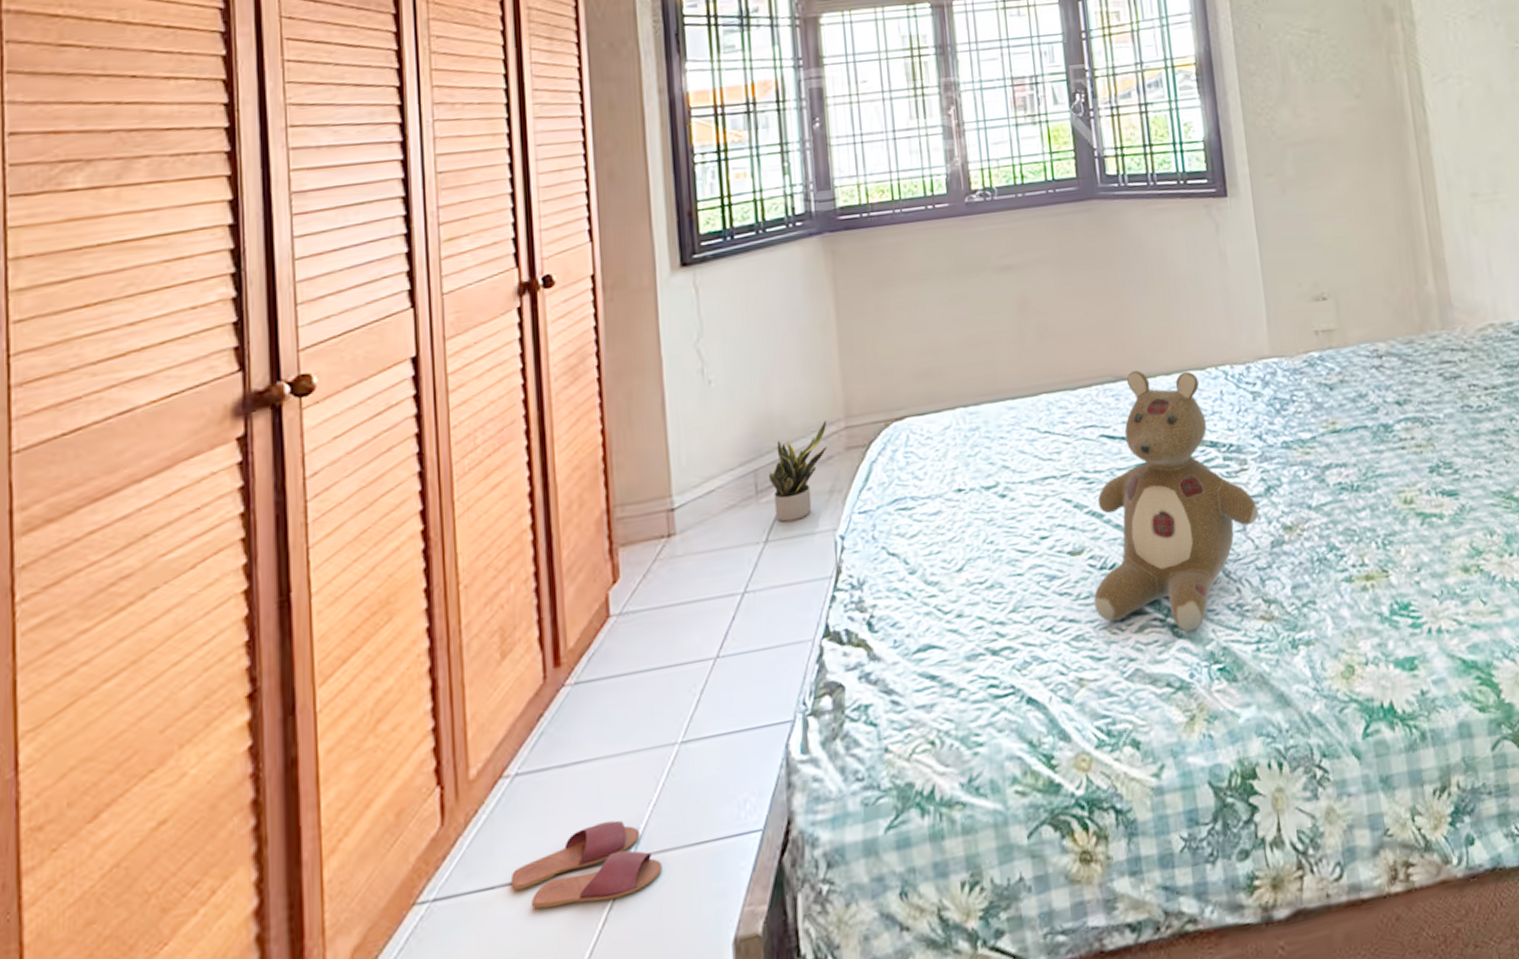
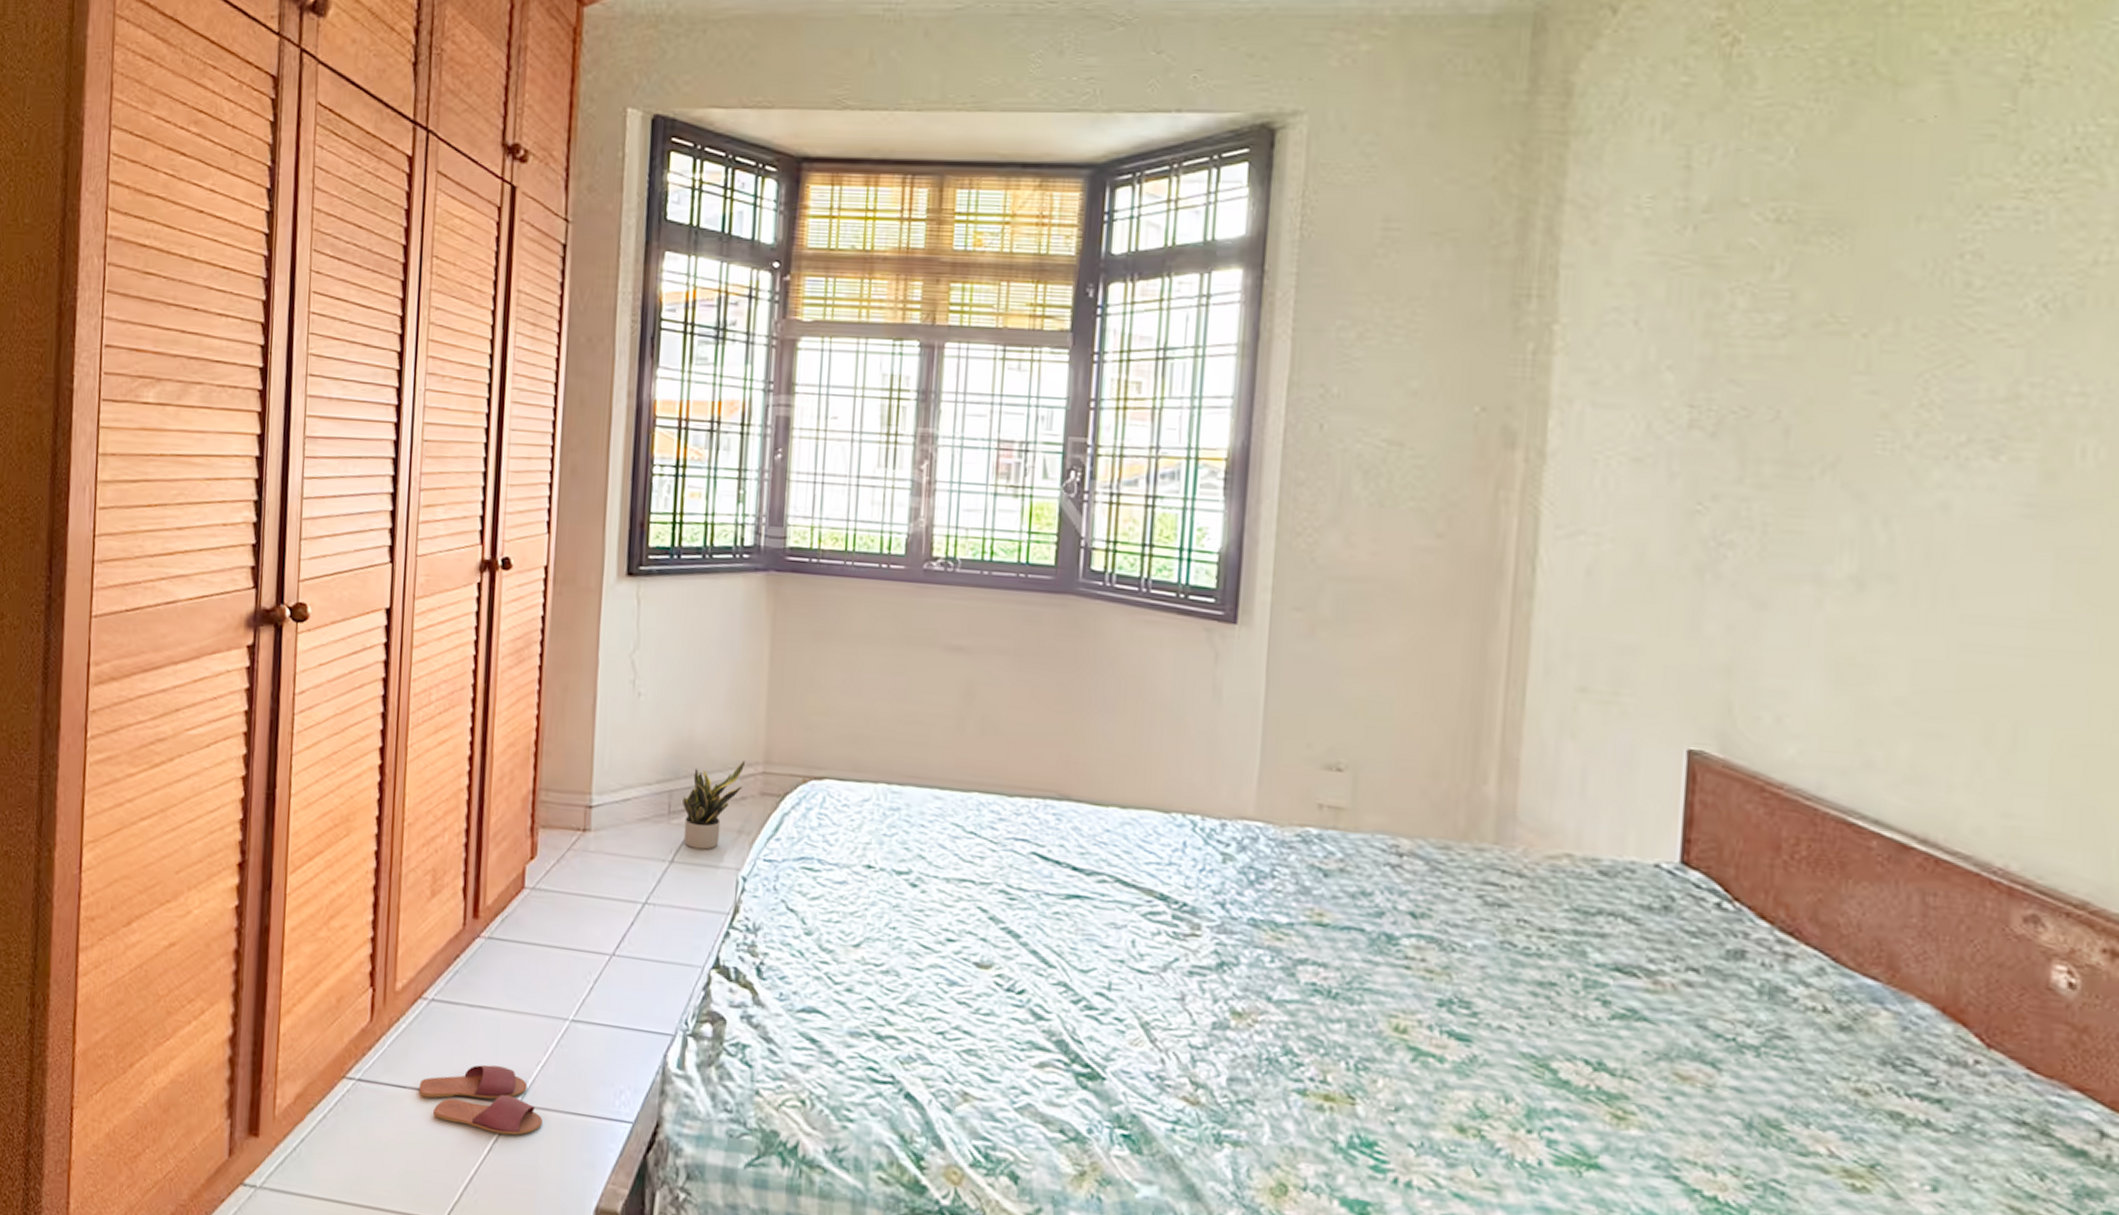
stuffed bear: present [1094,370,1259,632] -> none [994,793,1204,1087]

